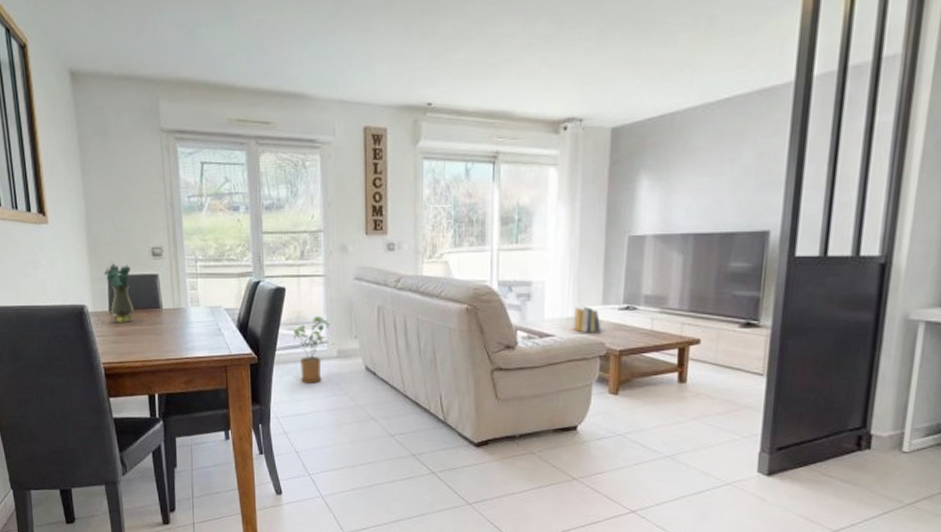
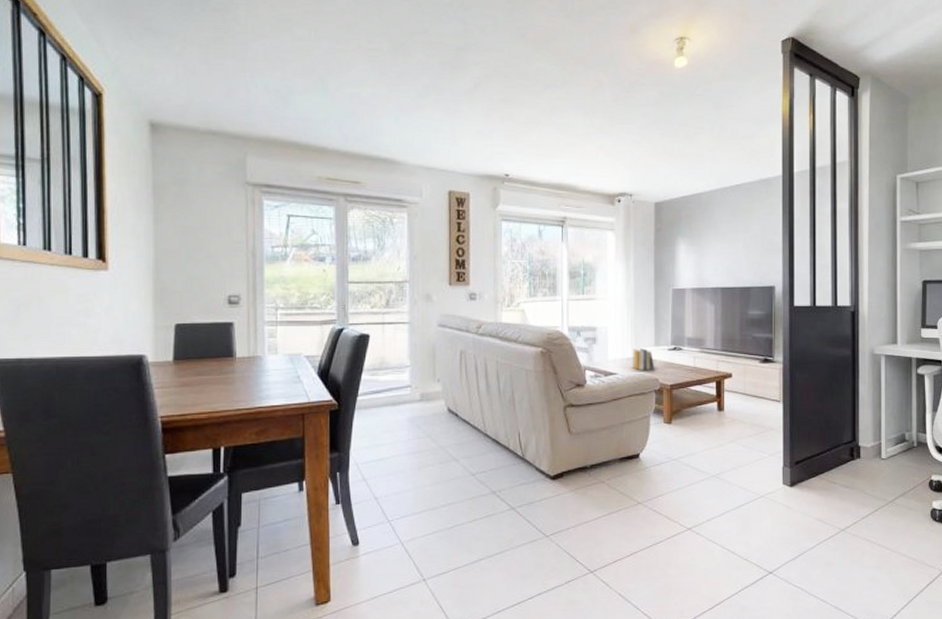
vase: present [104,262,135,323] -> none [171,310,203,372]
house plant: present [293,316,330,383] -> none [376,361,414,427]

